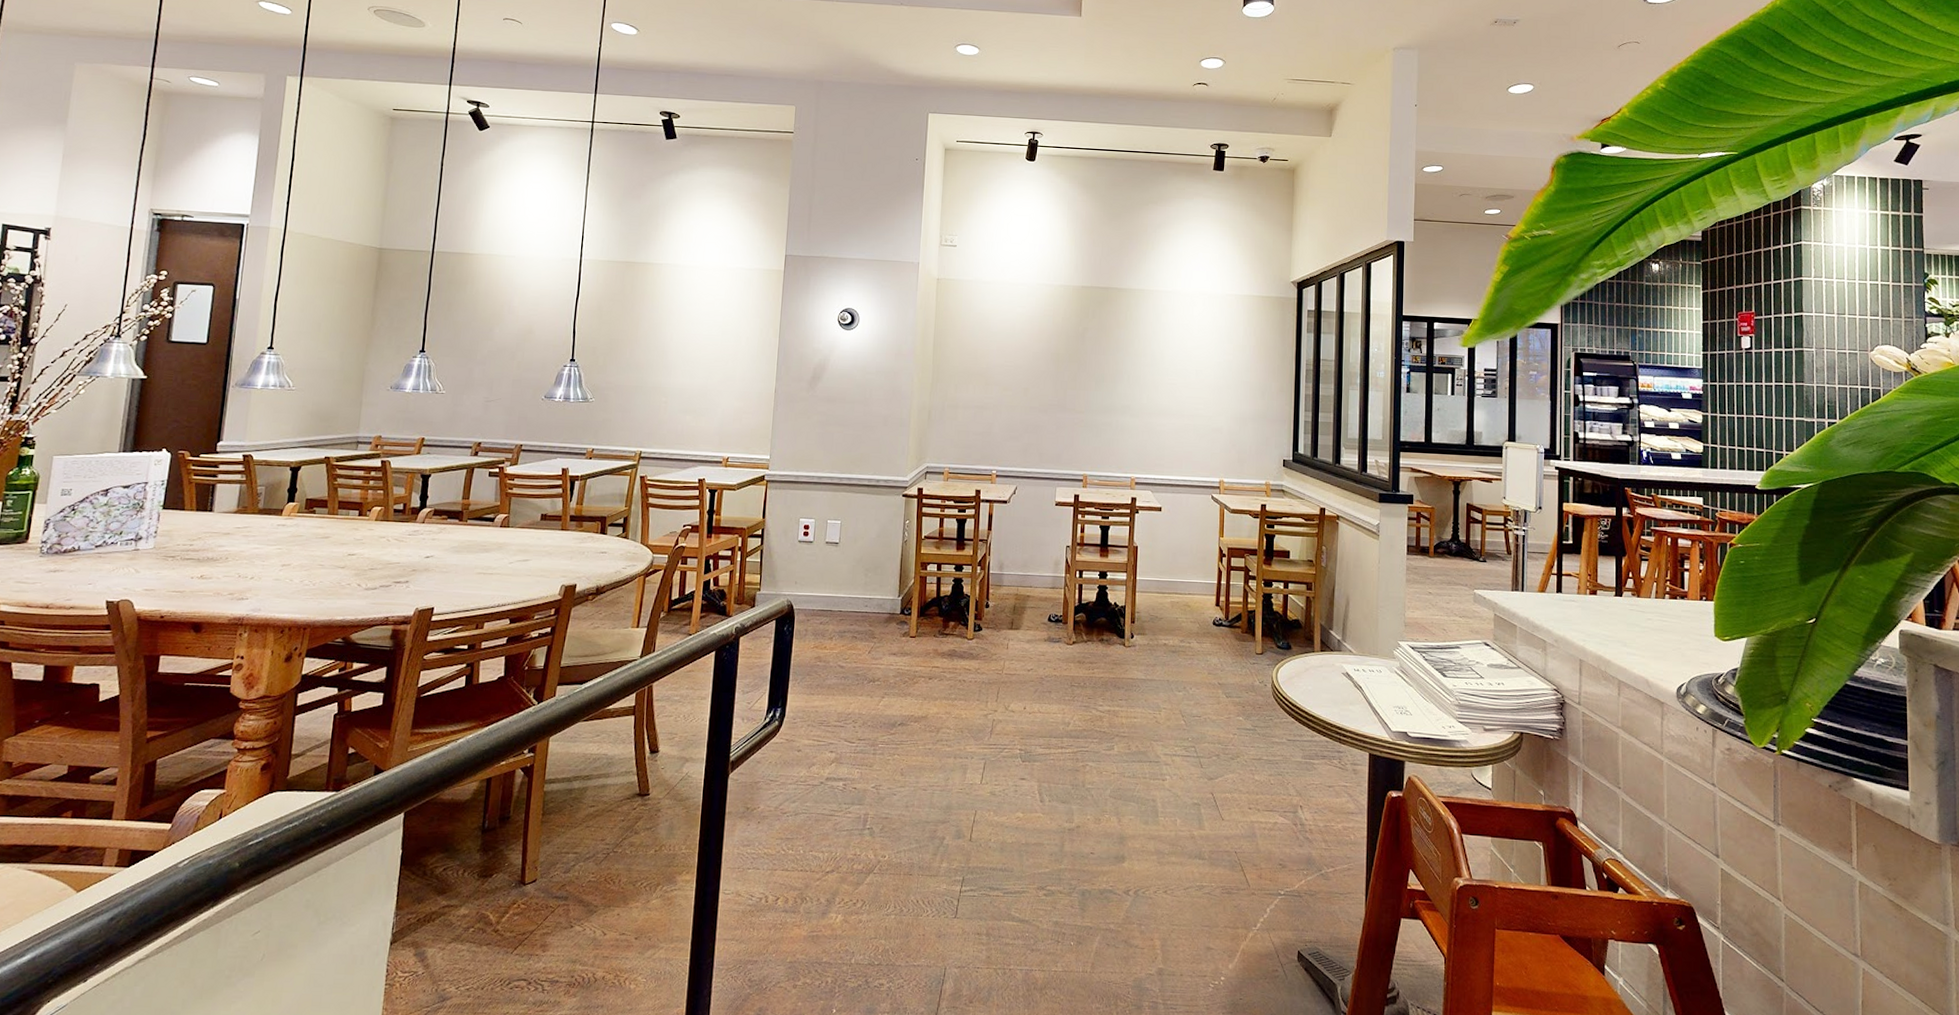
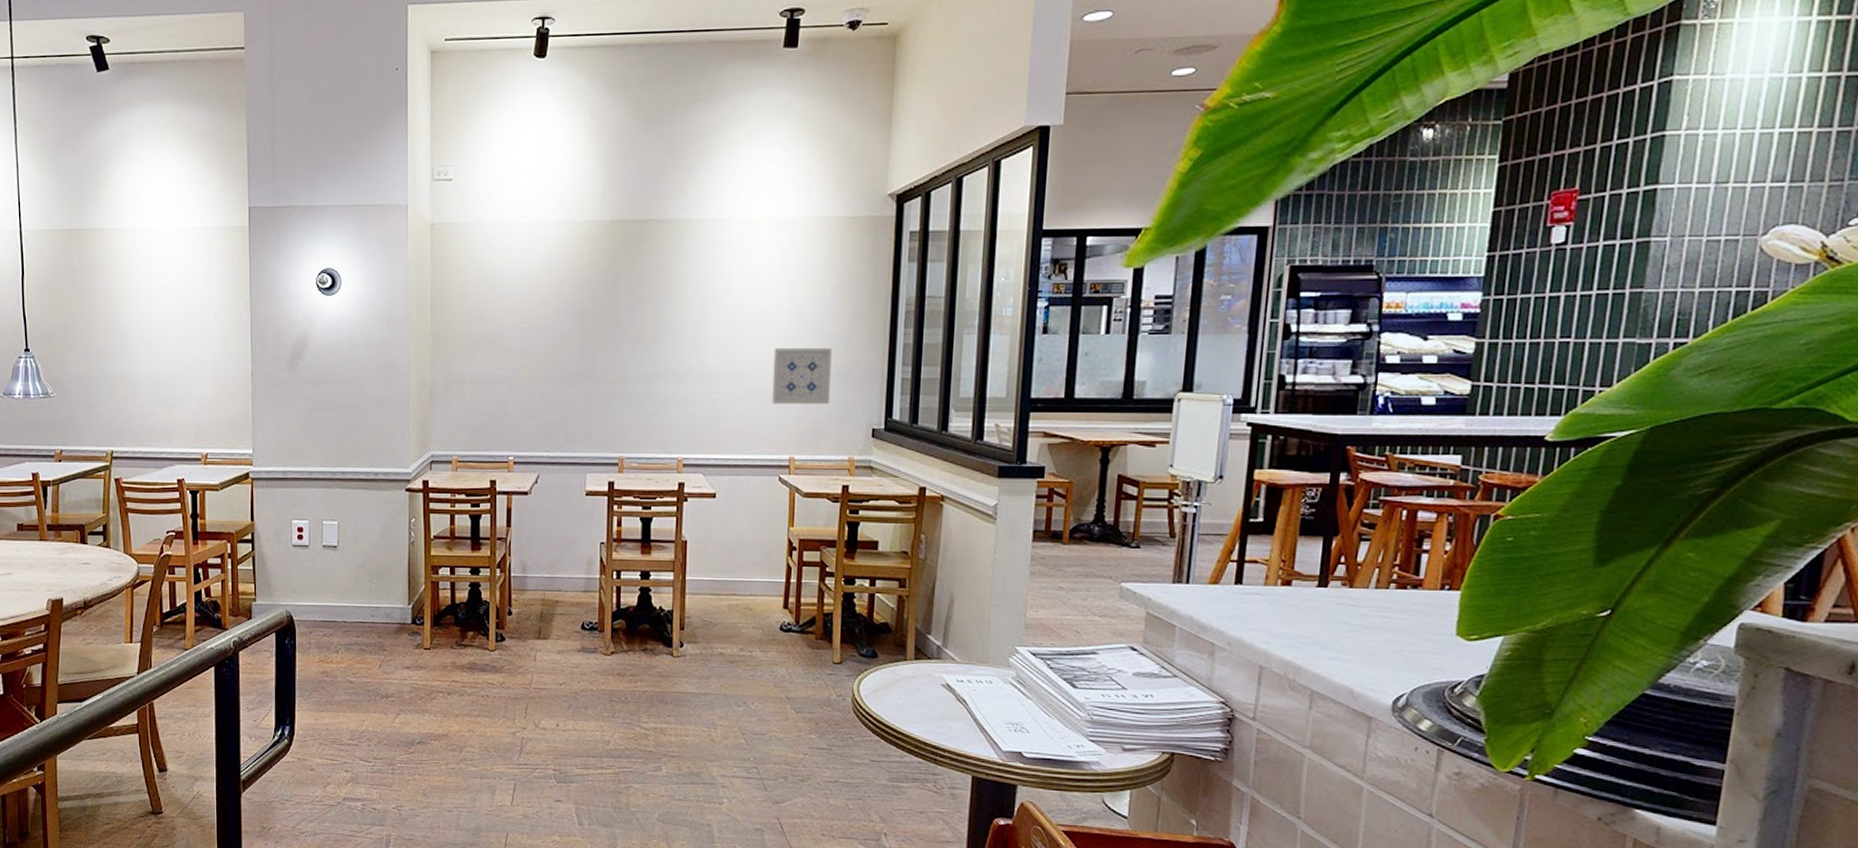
wall art: none [1205,393,1251,439] -> present [771,348,832,405]

